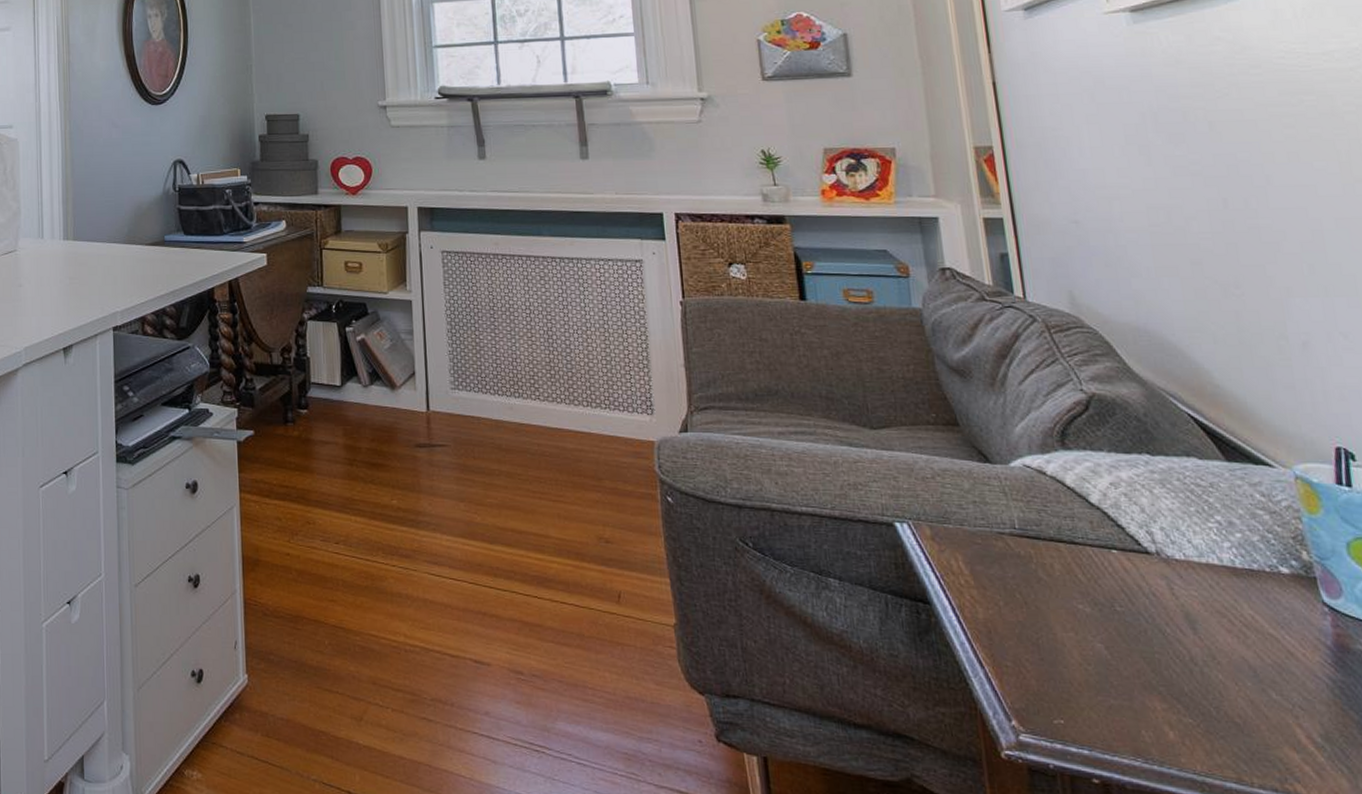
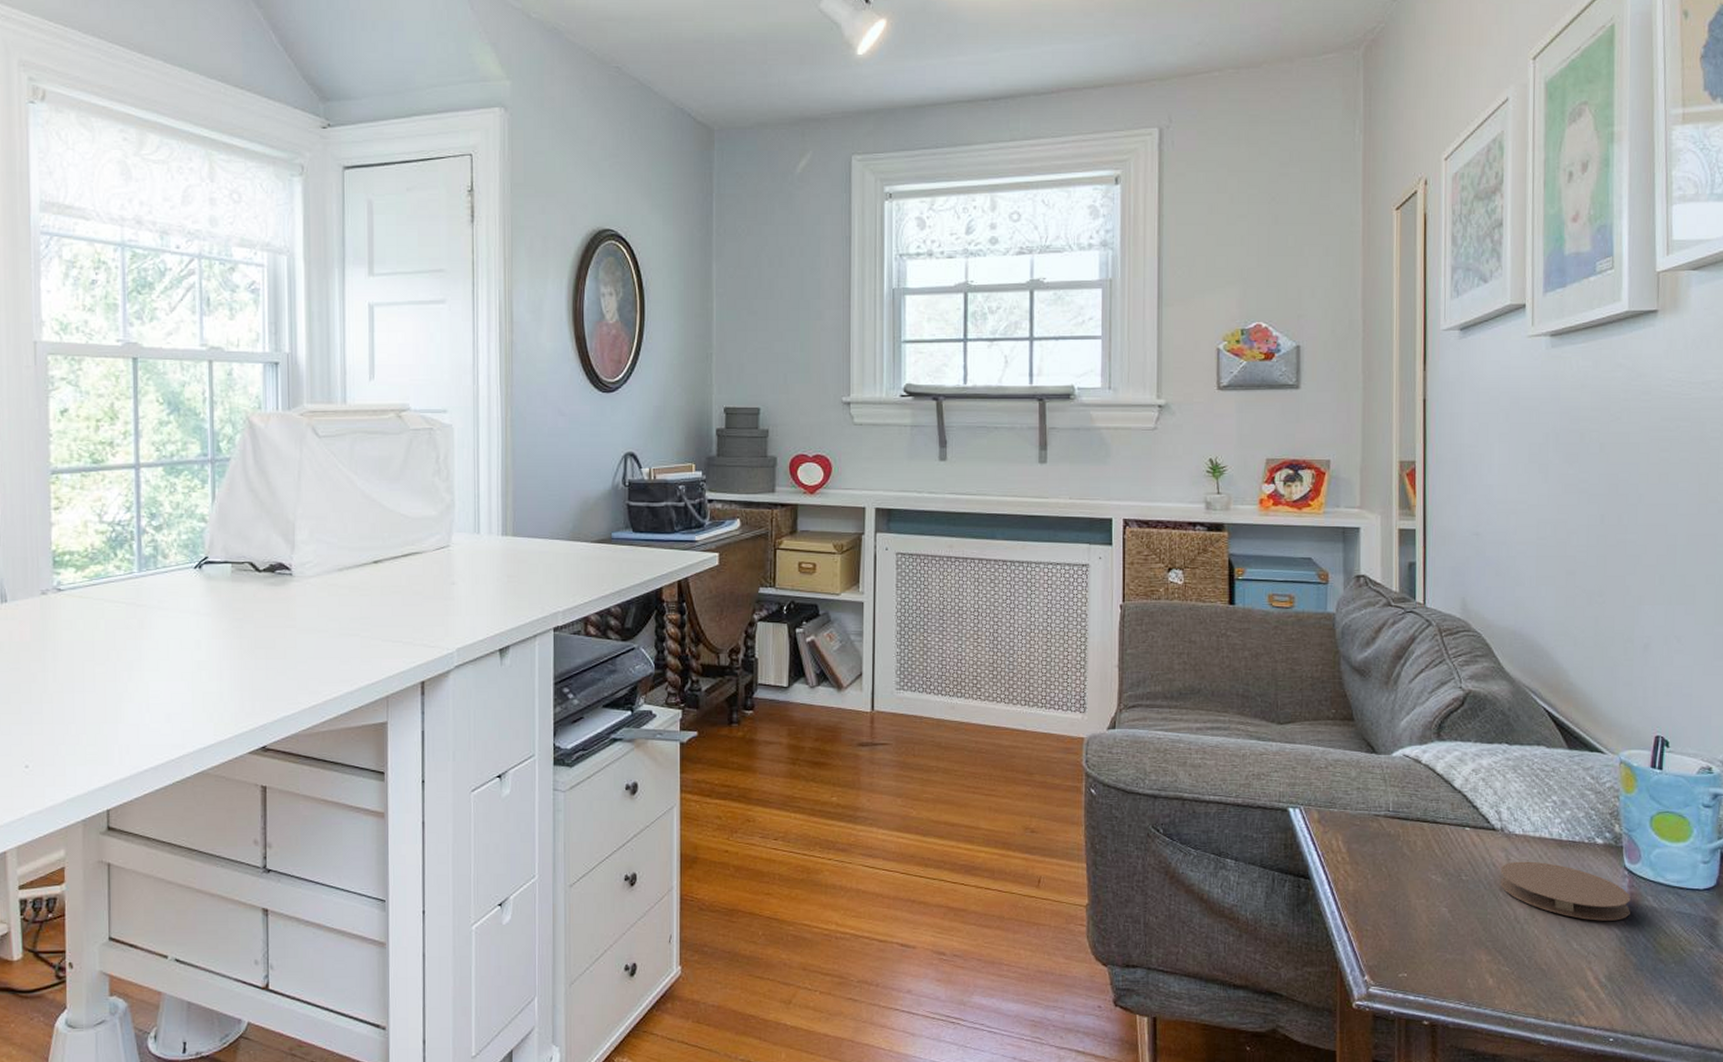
coaster: none [1163,591,1340,667] -> present [1501,861,1631,921]

